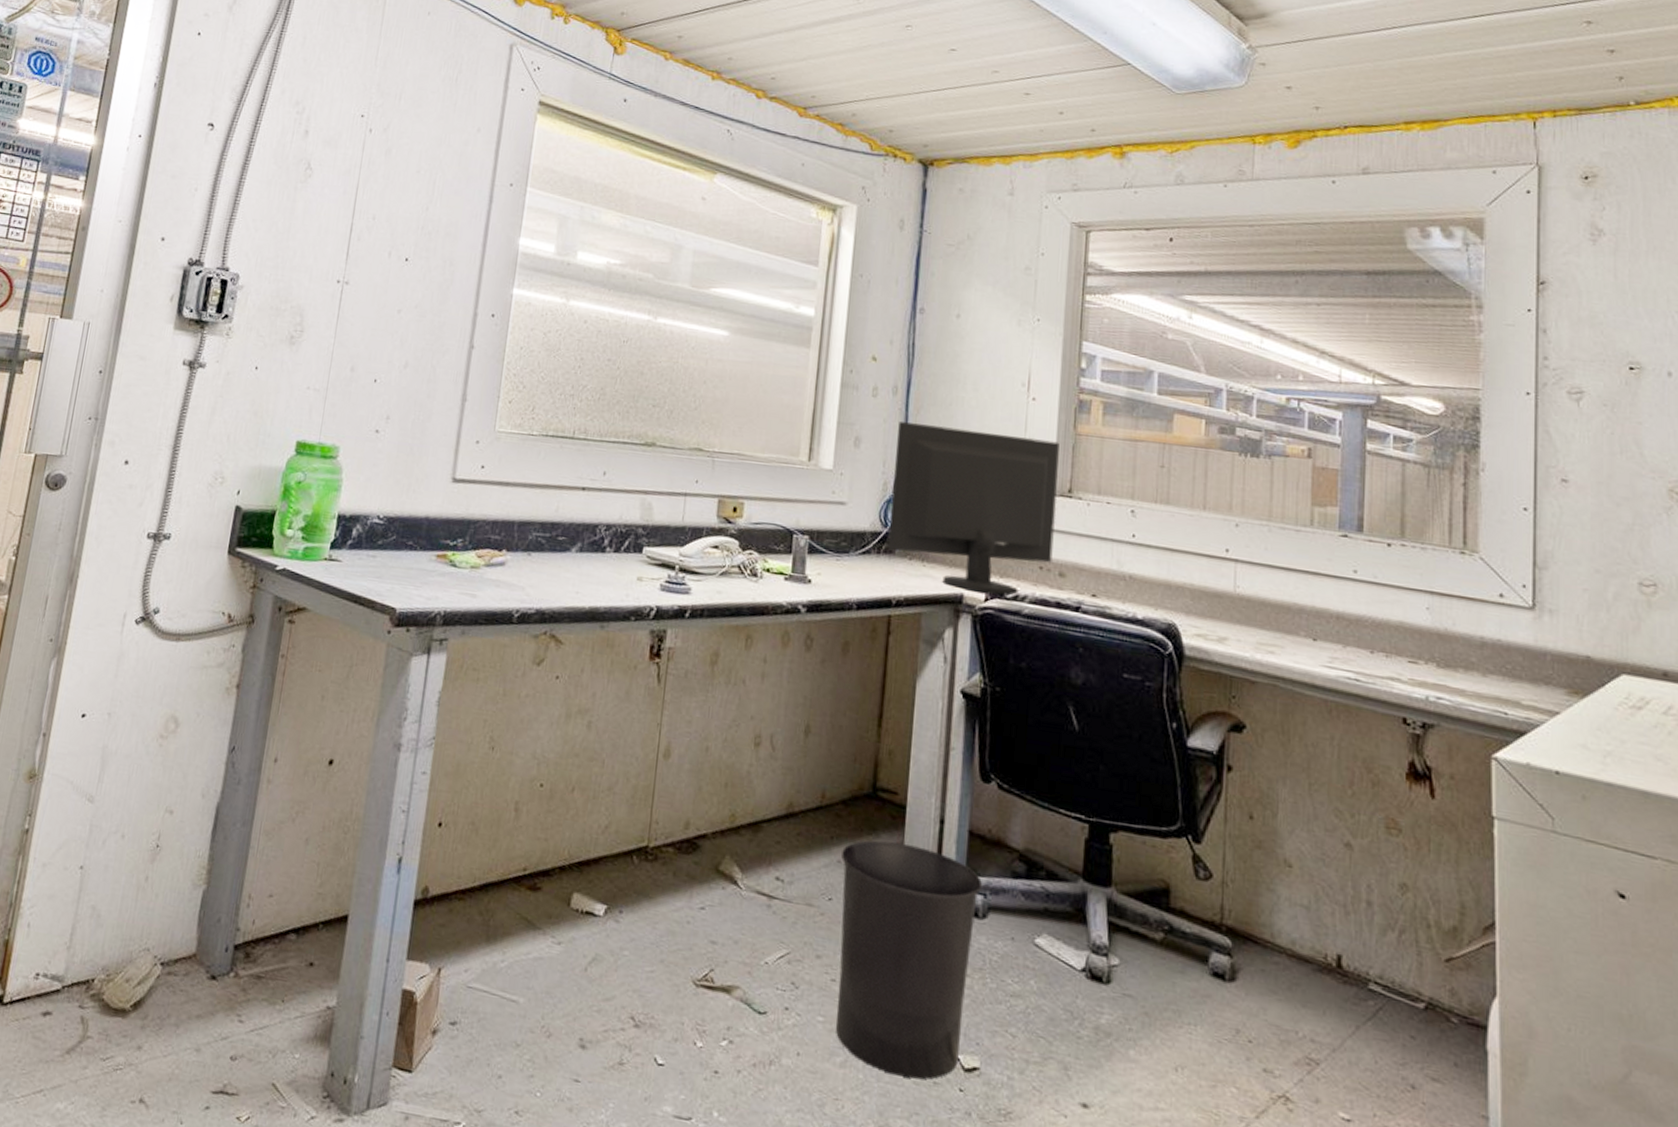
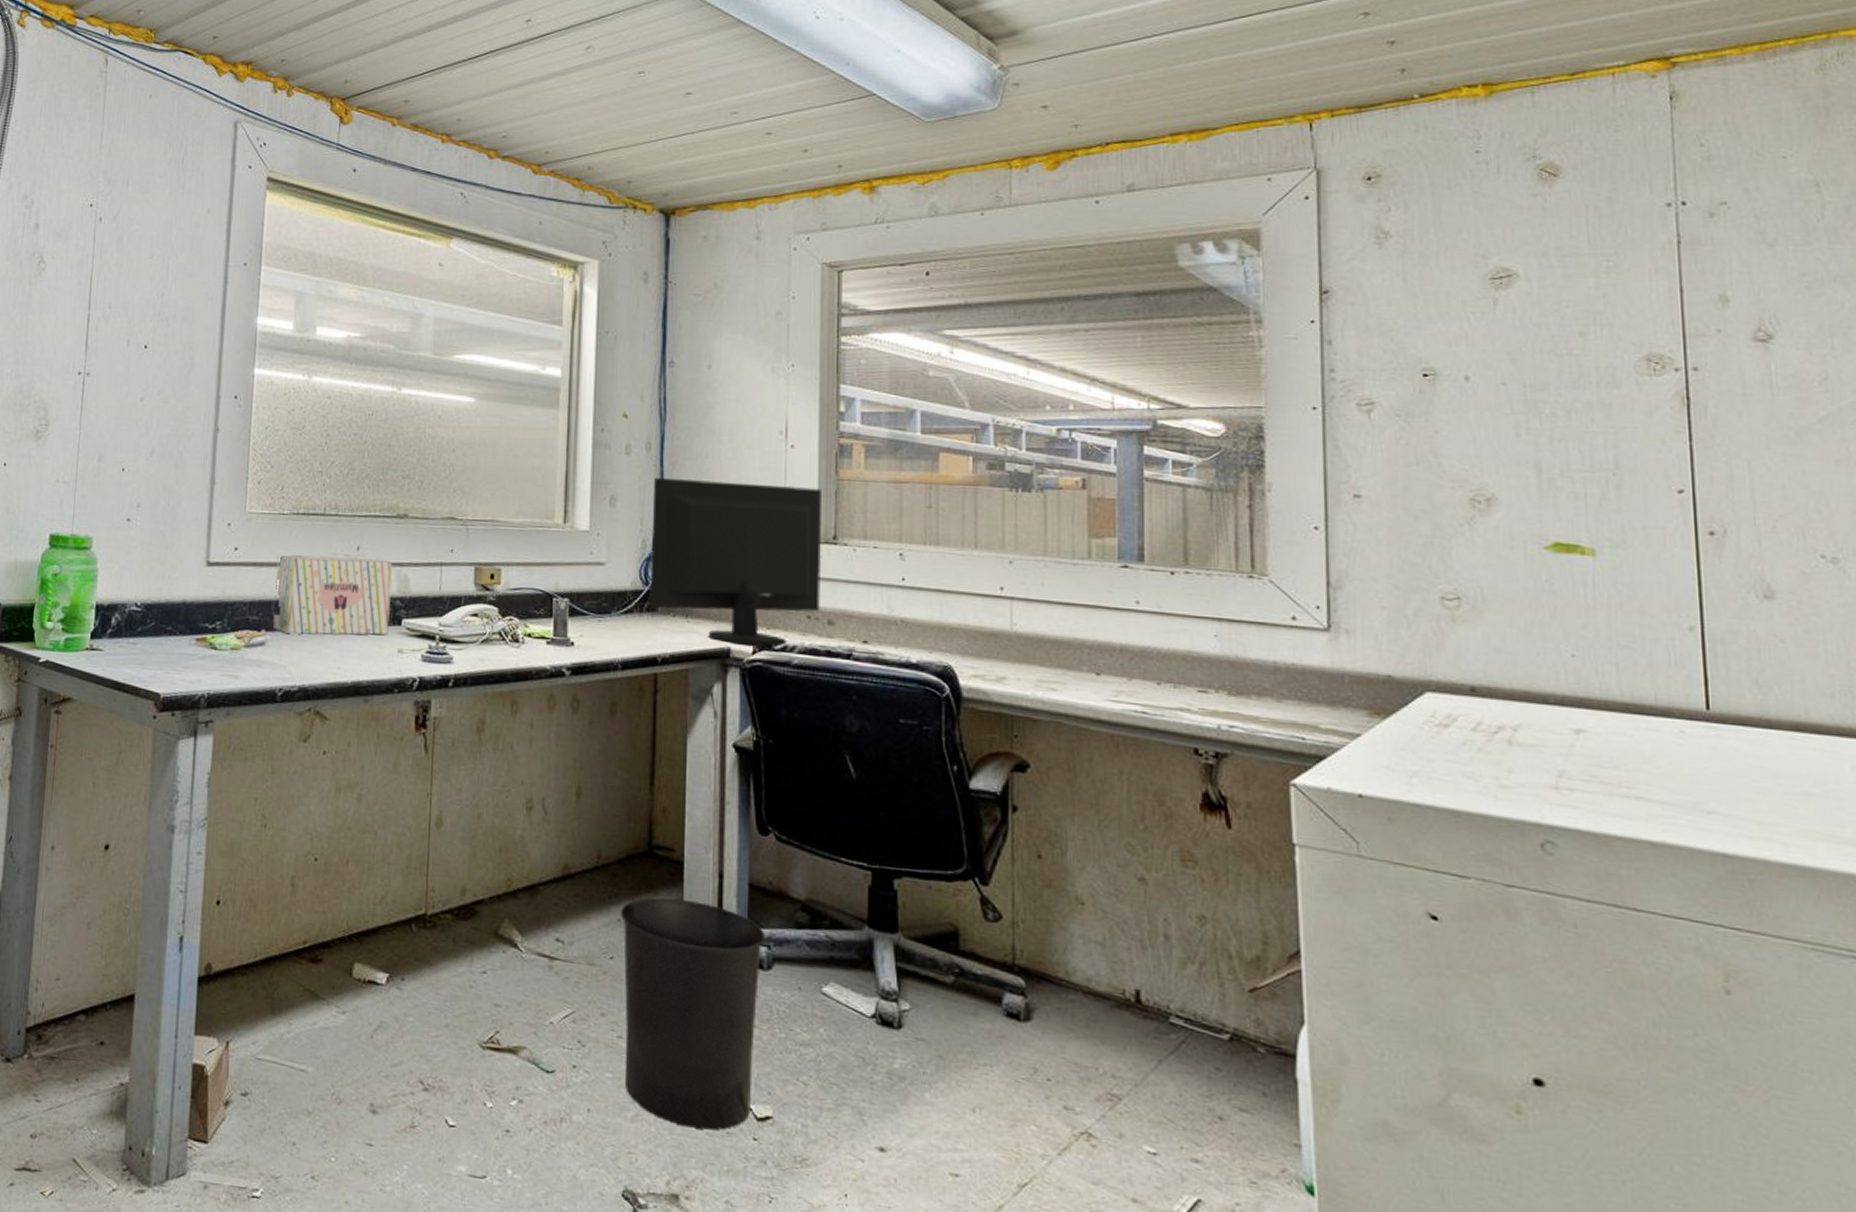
file organizer: none [515,476,637,562] -> present [273,554,392,635]

